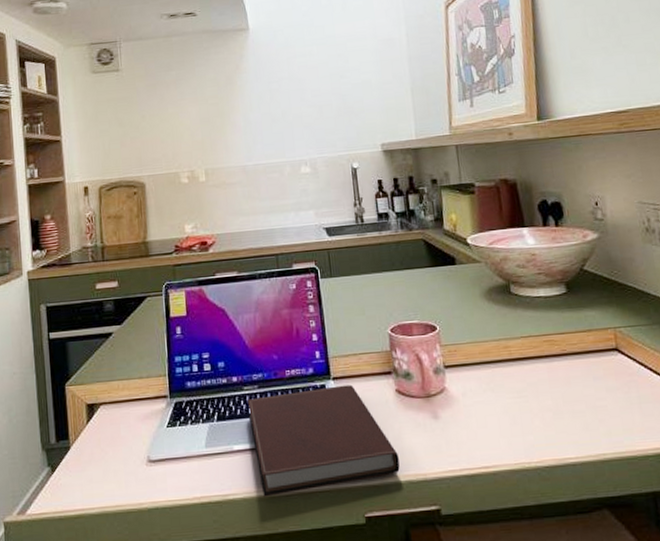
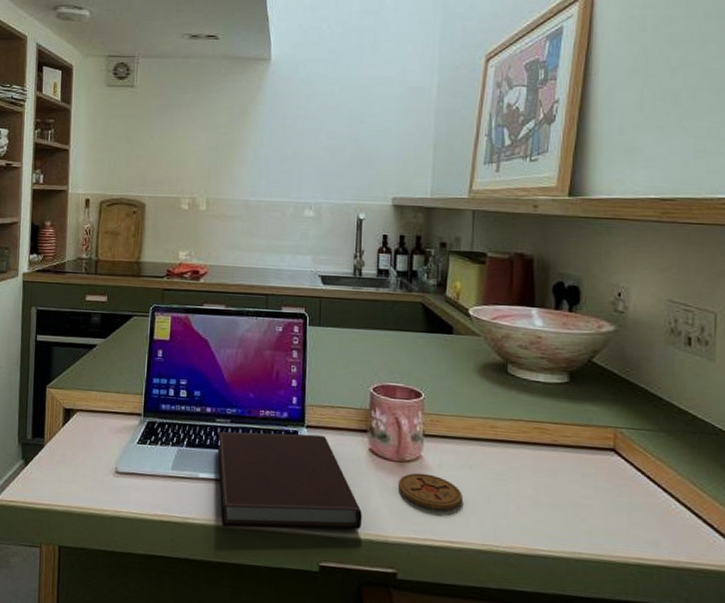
coaster: none [427,404,490,438] -> present [397,472,463,510]

